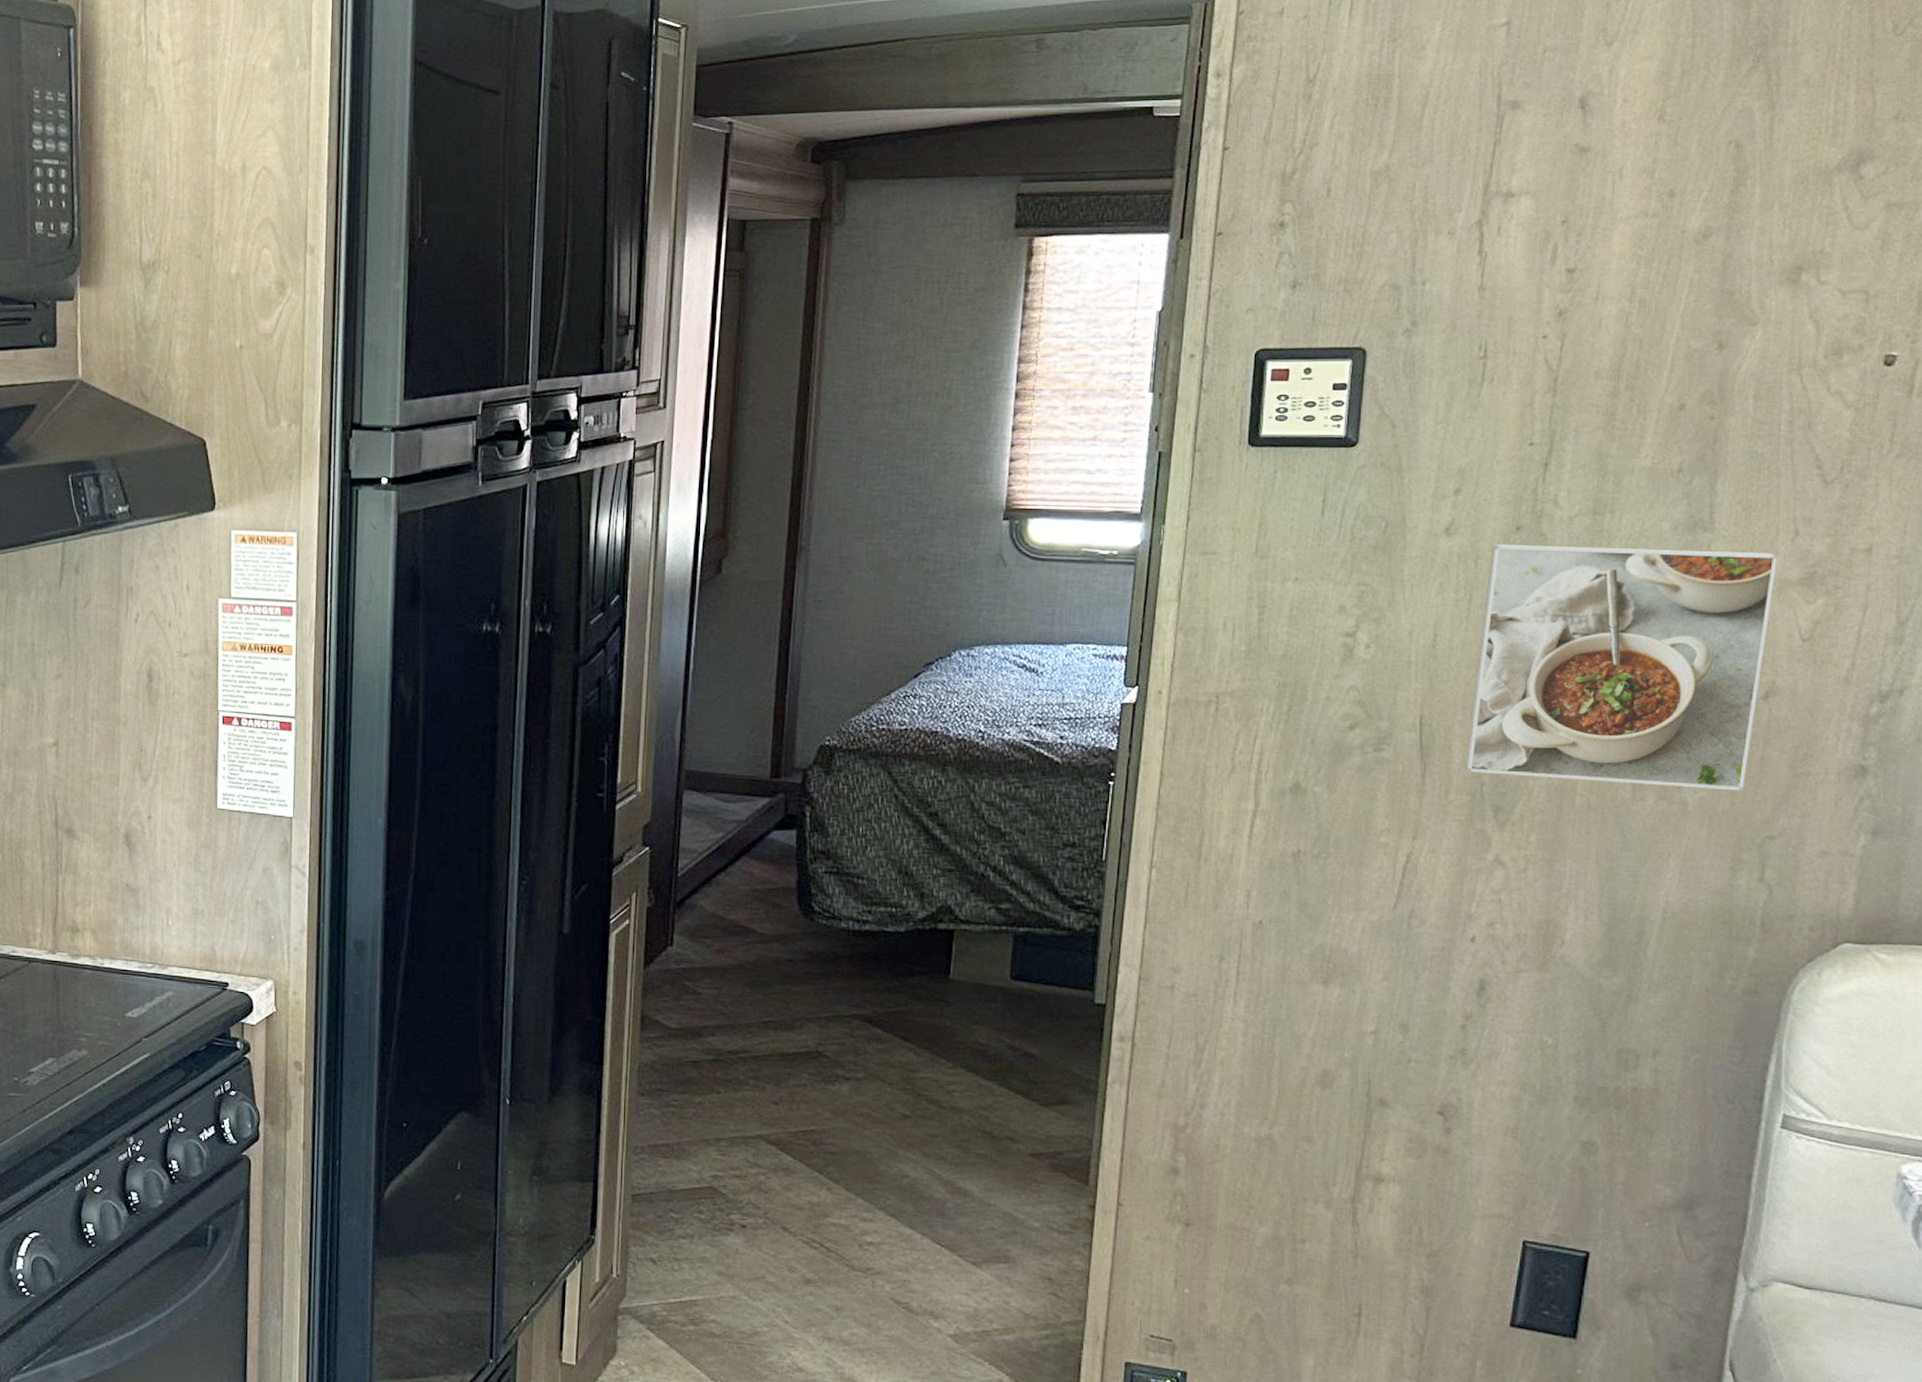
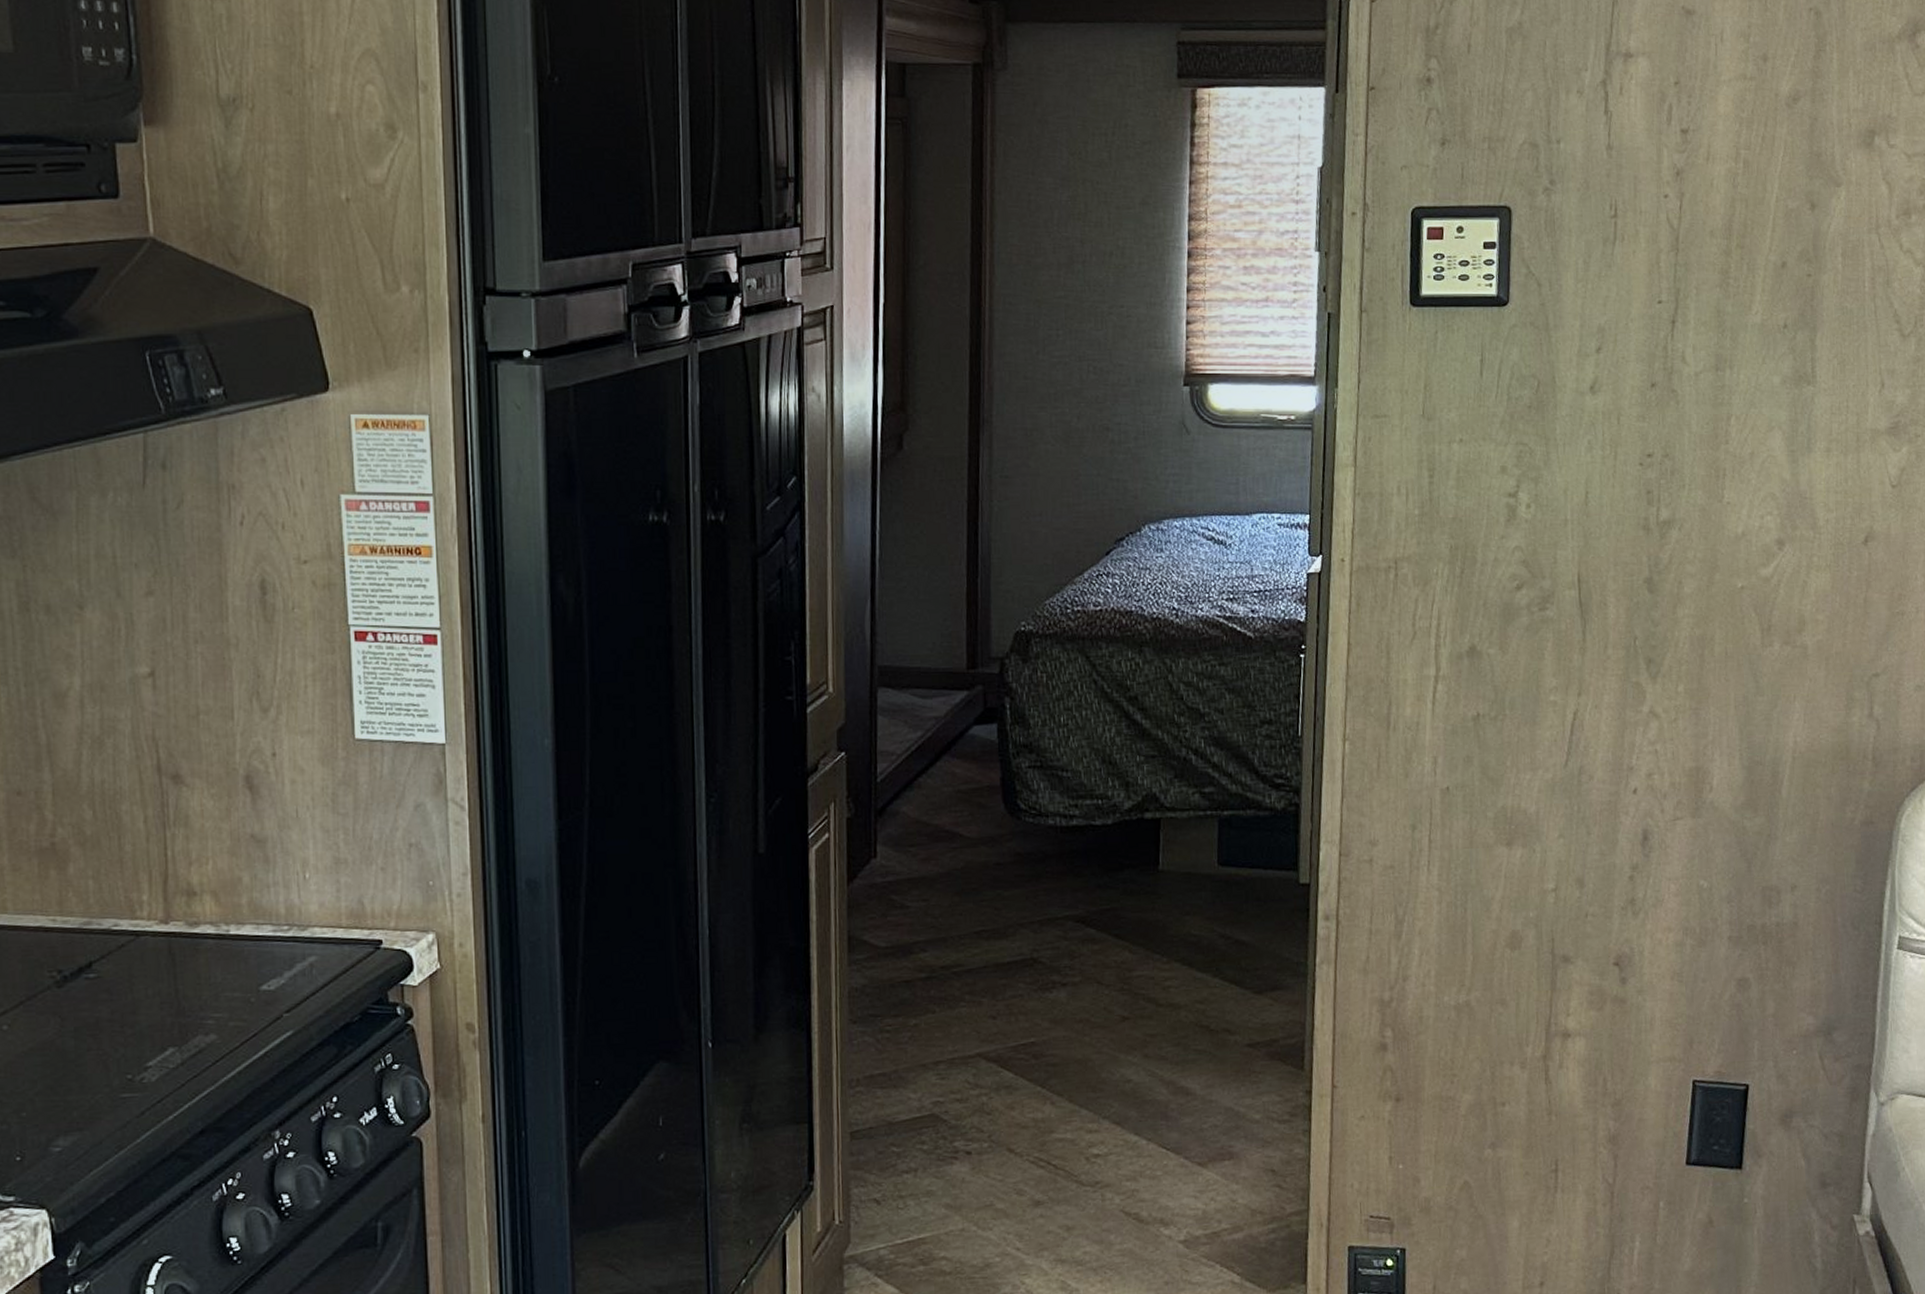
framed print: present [1464,543,1778,791] -> none [1619,400,1869,633]

